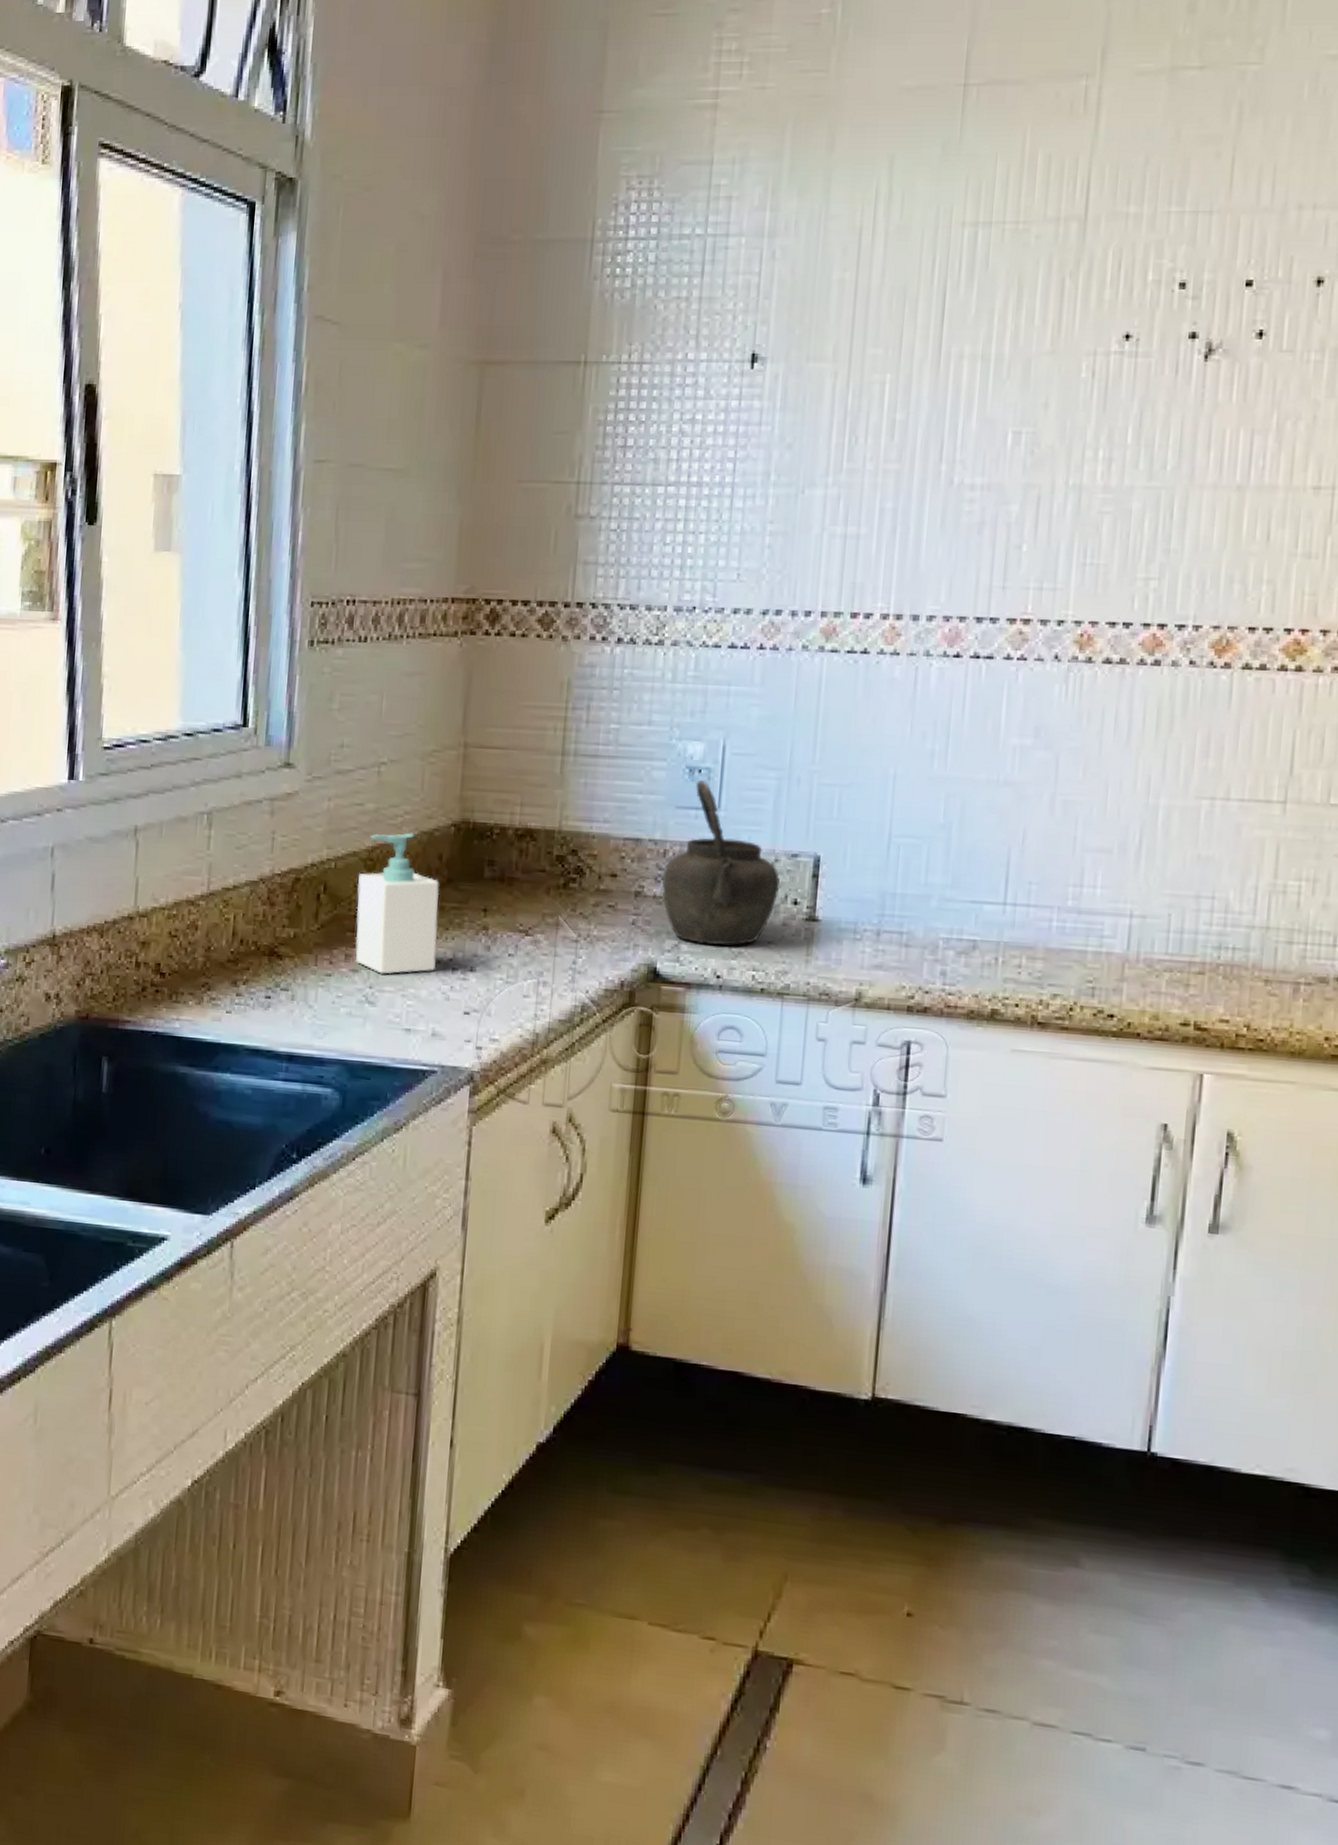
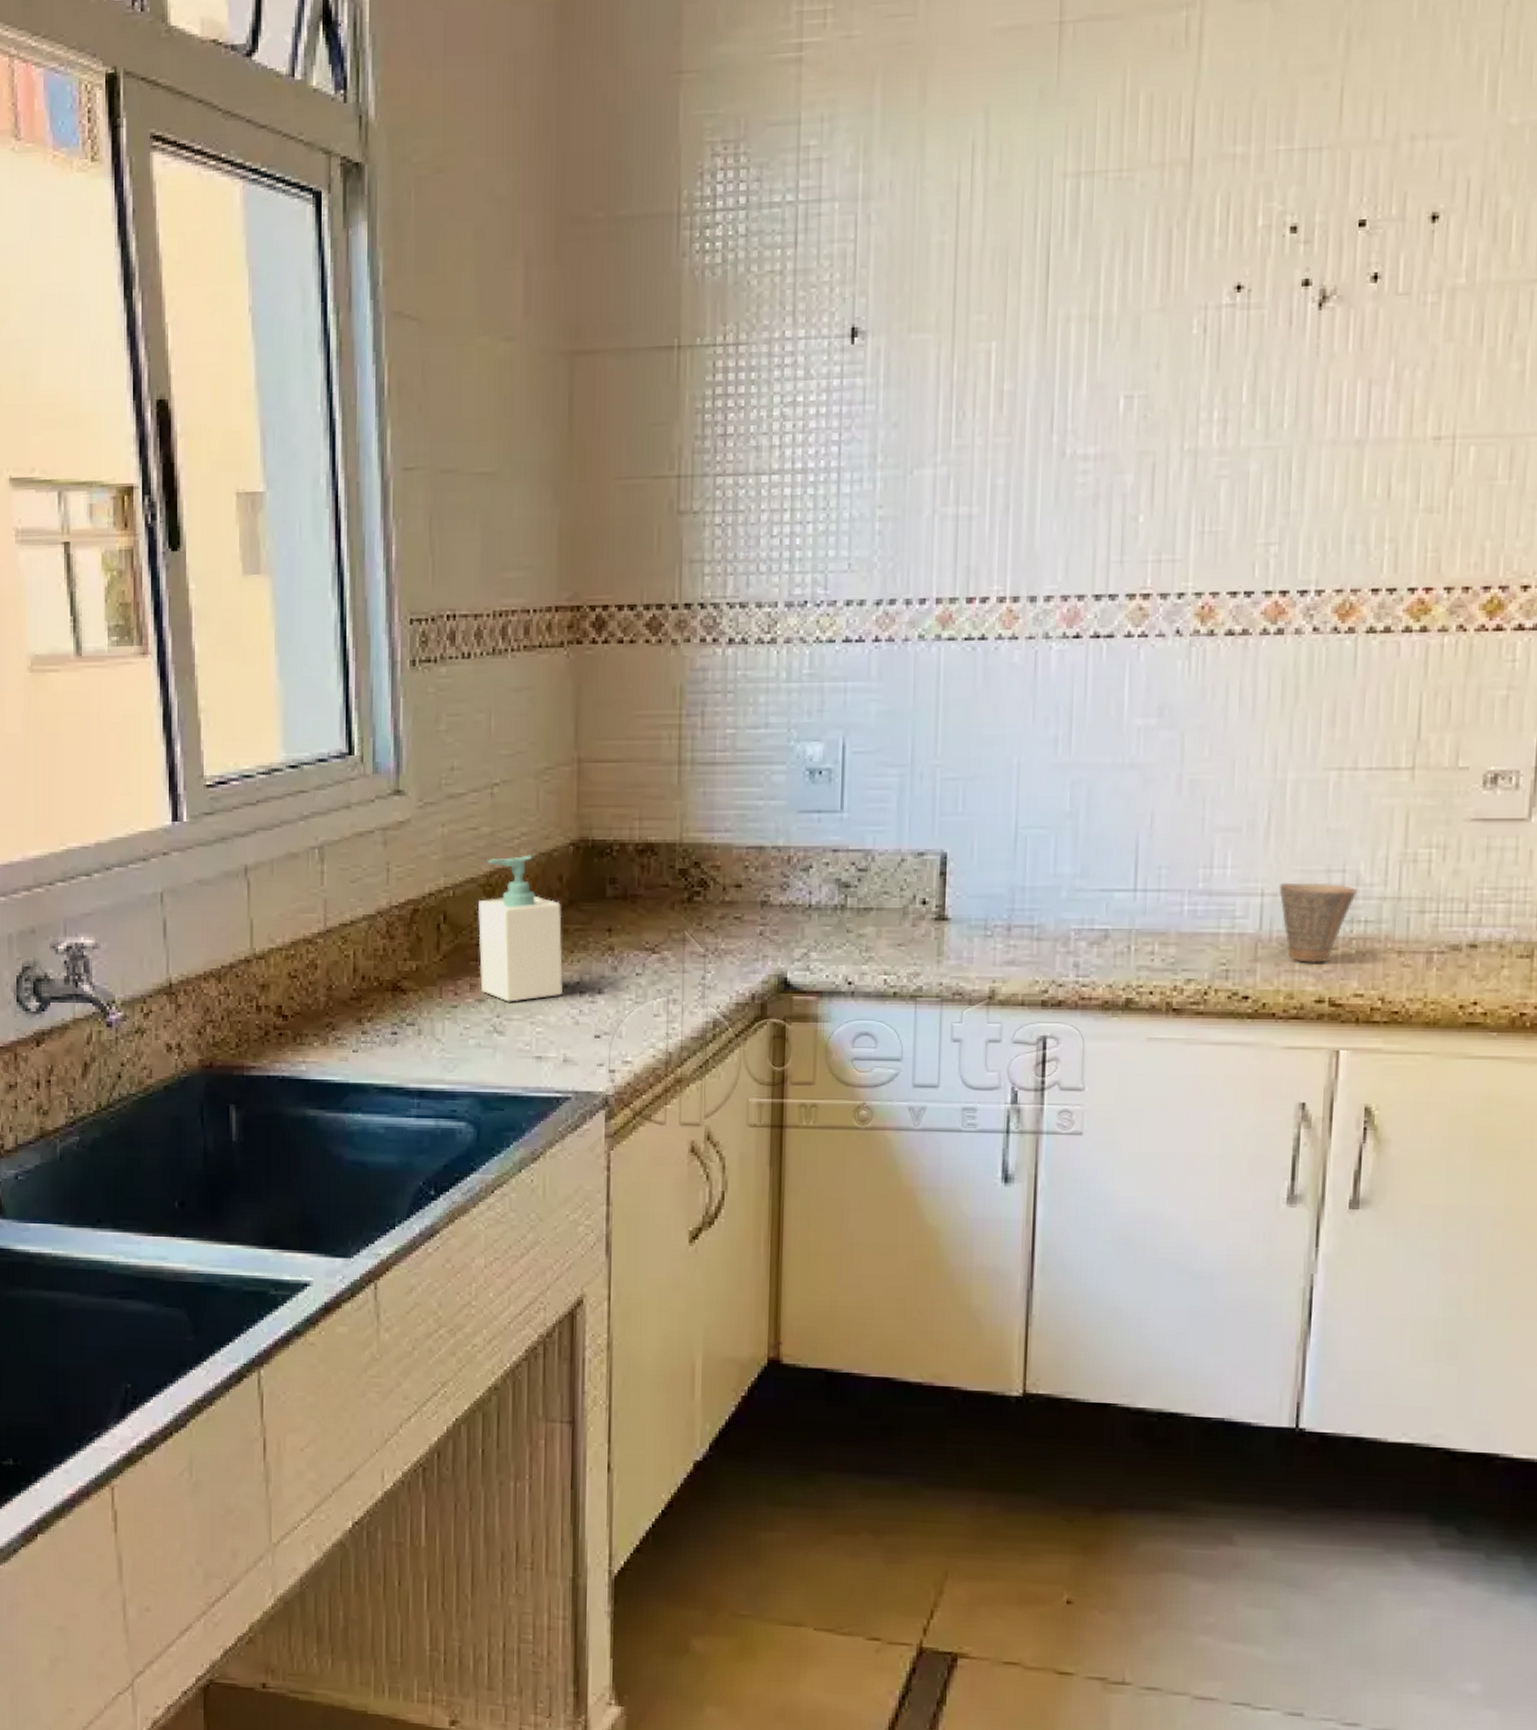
kettle: present [661,780,781,946] -> none [787,782,908,952]
cup: none [1148,905,1226,987] -> present [1279,882,1357,963]

